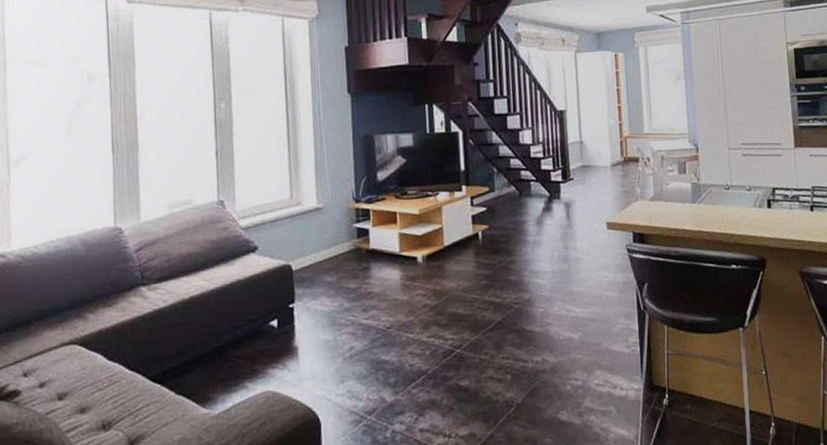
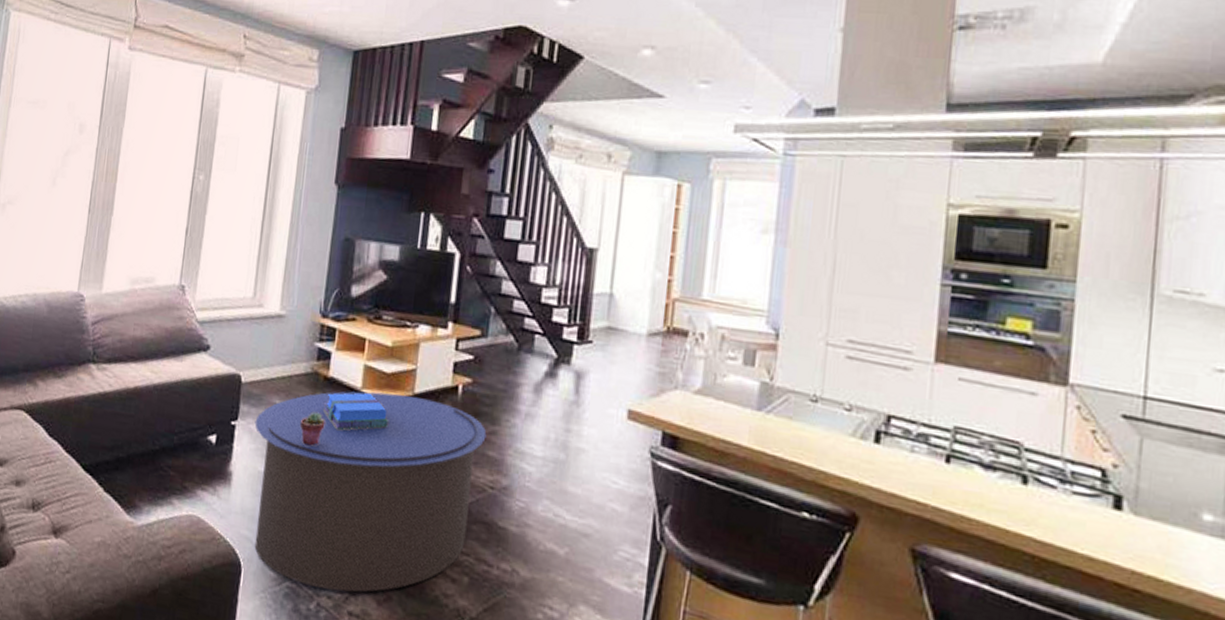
coffee table: none [311,248,507,420] -> present [254,391,487,592]
potted succulent: none [351,279,374,308] -> present [299,411,326,446]
books: none [370,255,428,290] -> present [324,393,389,431]

